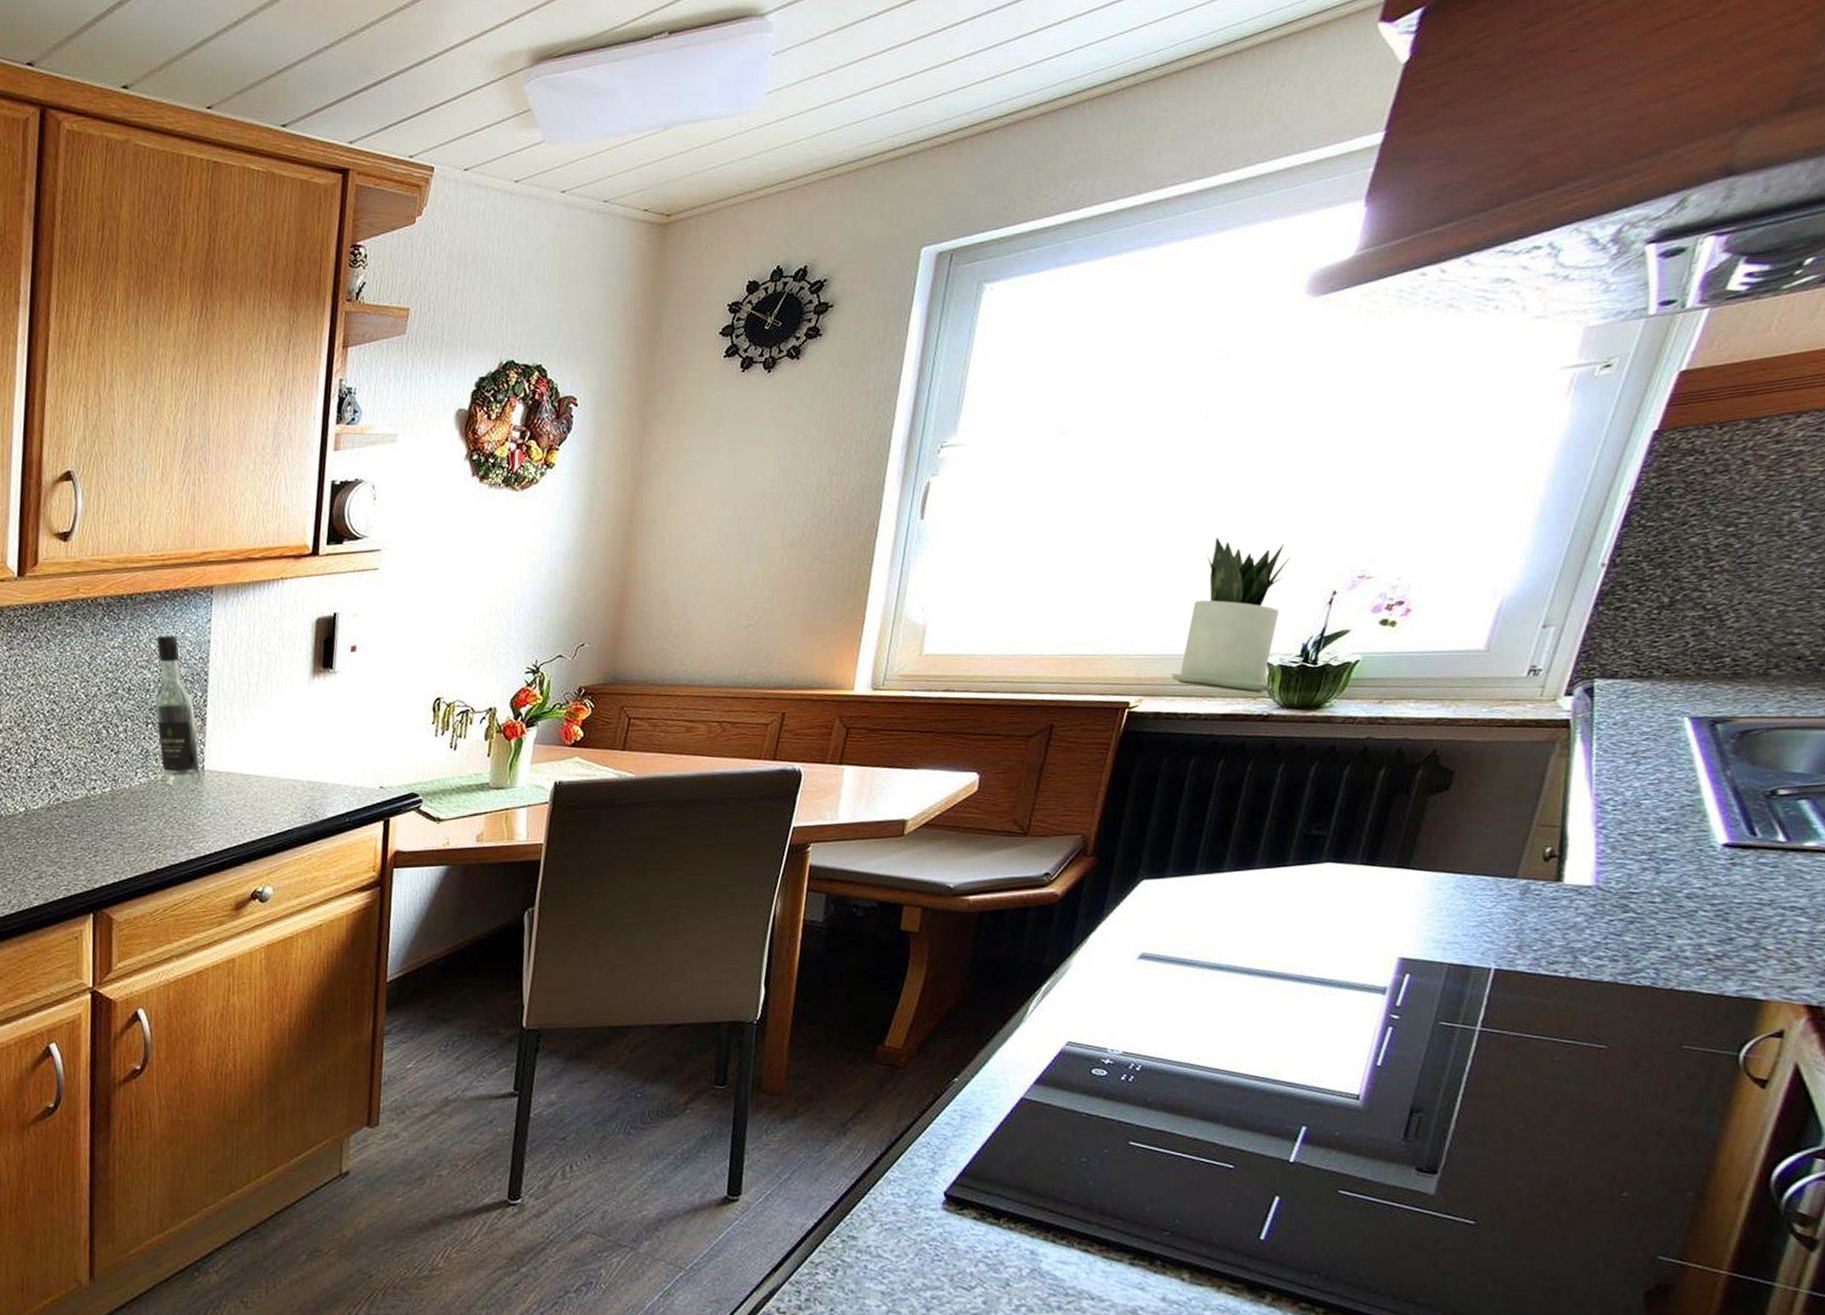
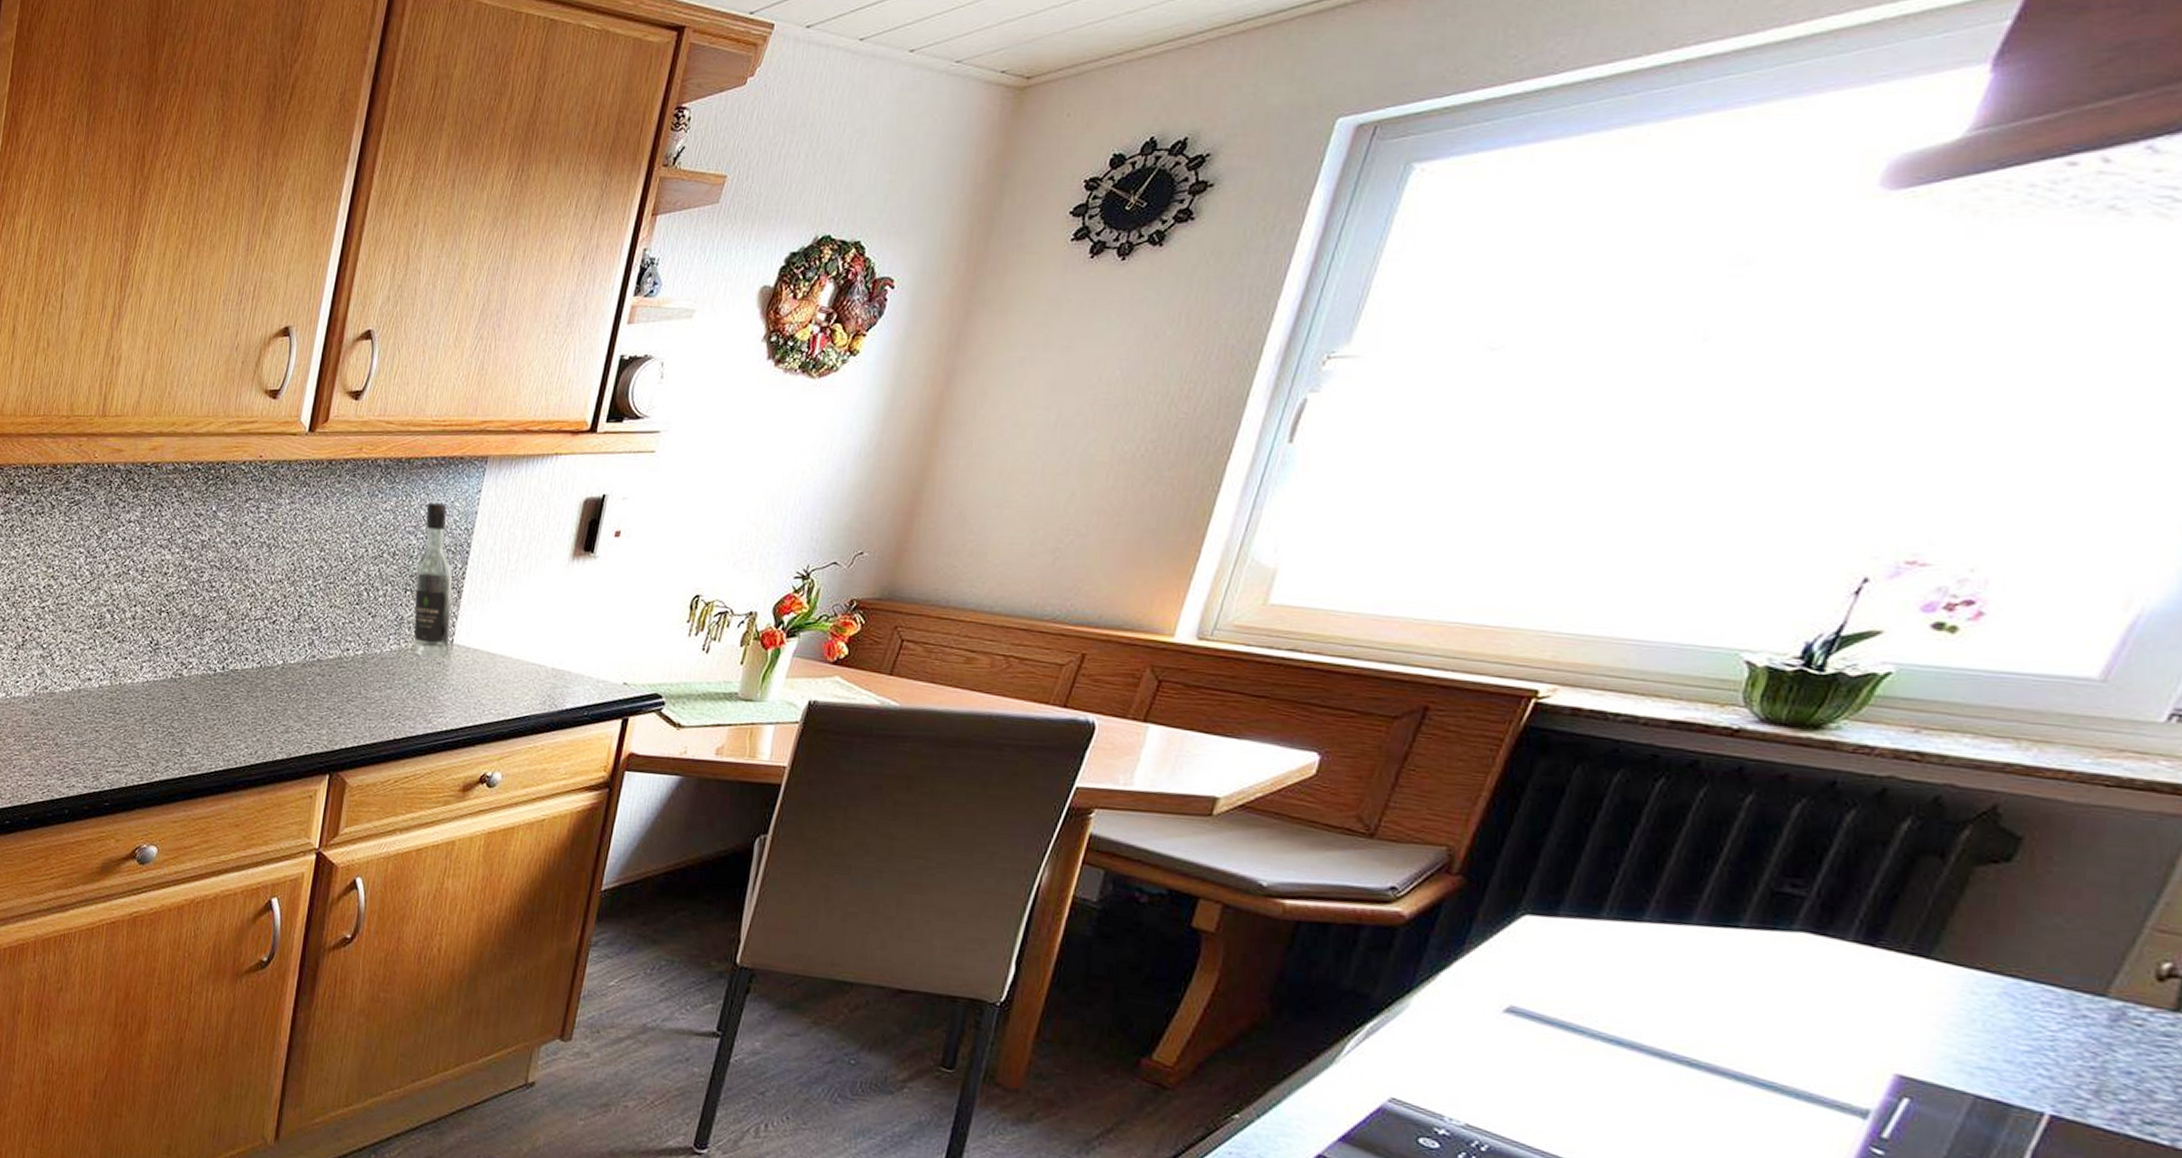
planter: present [1170,538,1291,694] -> none [1602,495,1804,700]

